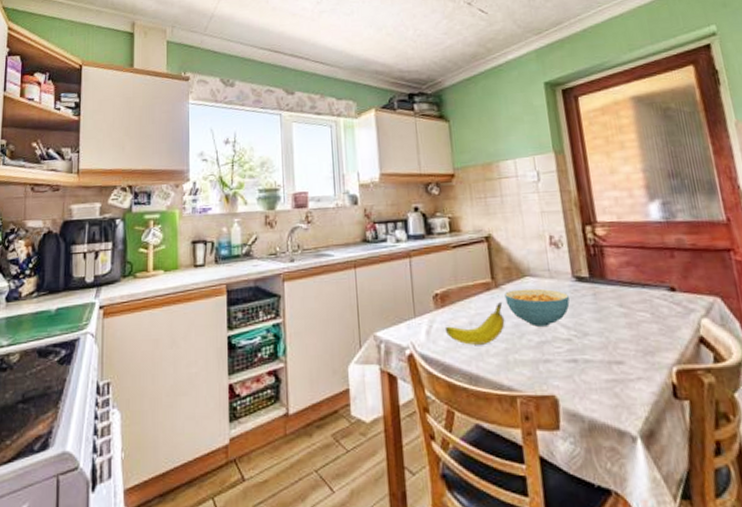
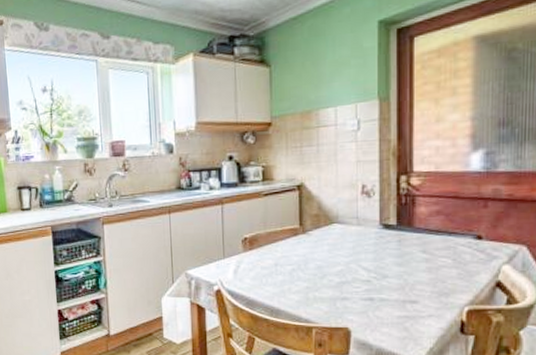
fruit: present [444,302,505,345] -> none [251,246,309,283]
cereal bowl: present [505,288,570,327] -> none [311,234,373,269]

